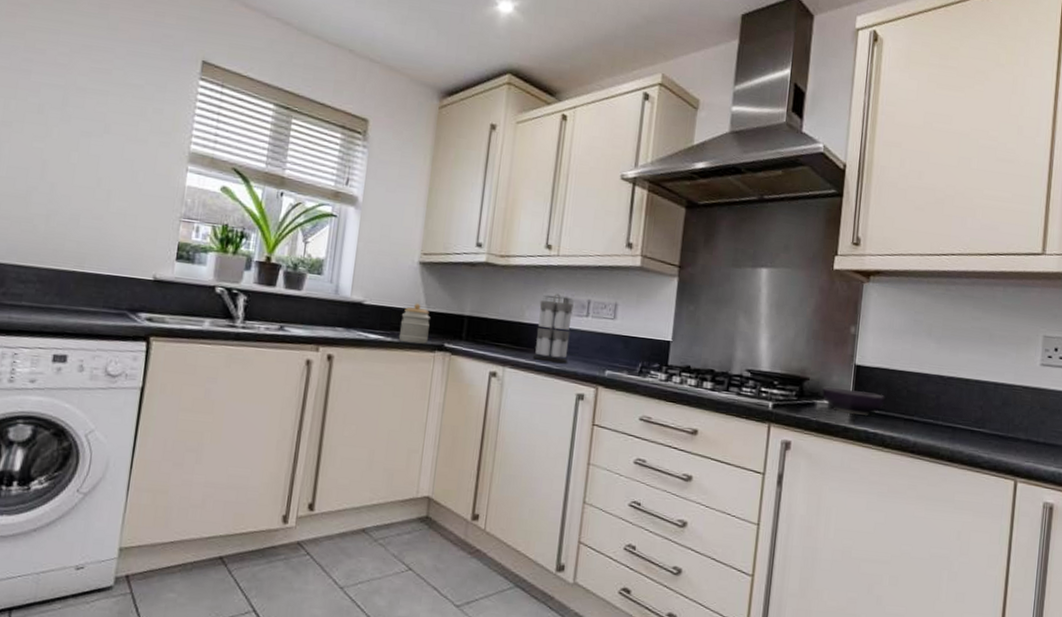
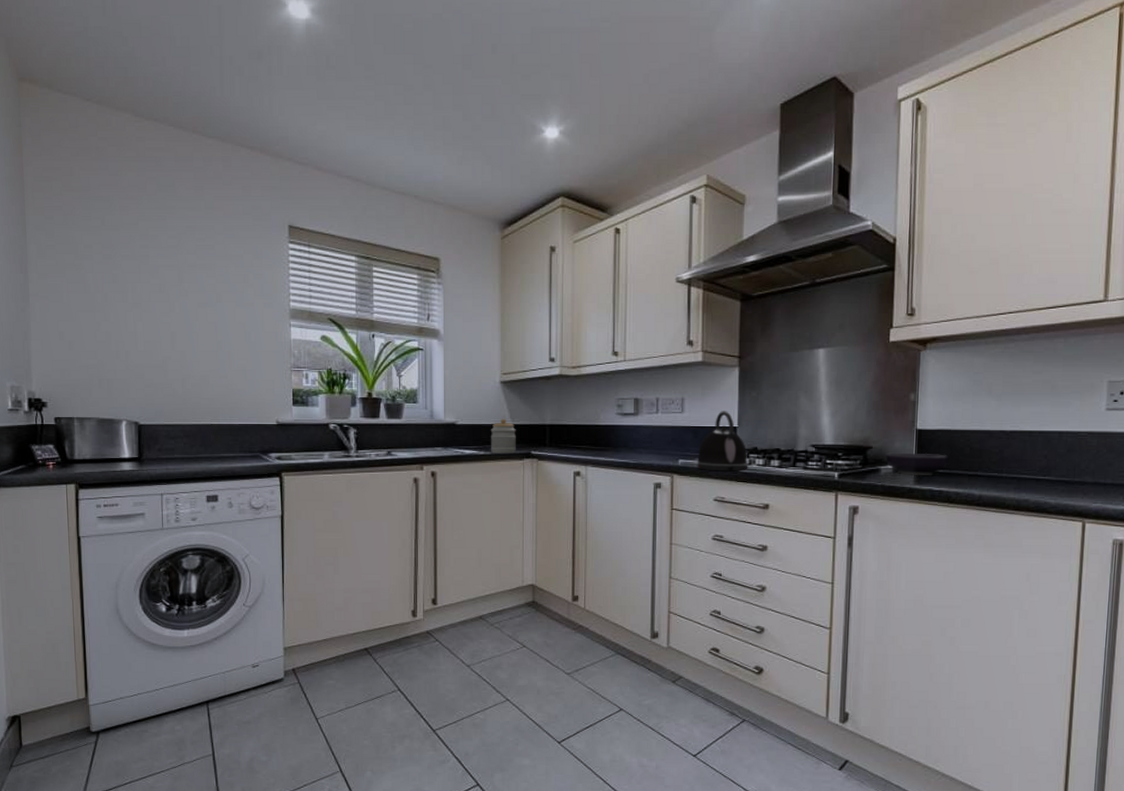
spice rack: present [533,293,574,364] -> none [612,395,644,458]
kettle: none [625,322,680,391] -> present [697,411,748,472]

